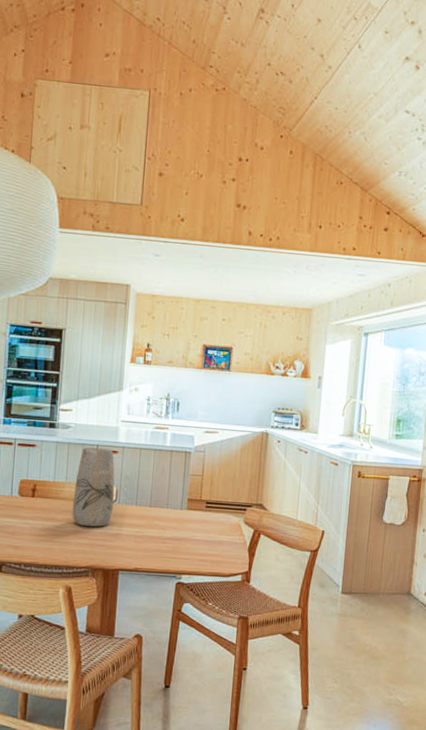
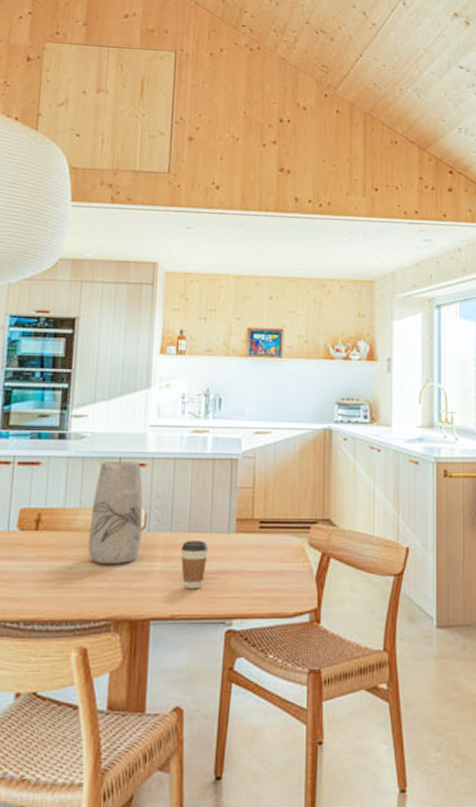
coffee cup: none [143,513,165,550] -> present [180,541,209,590]

